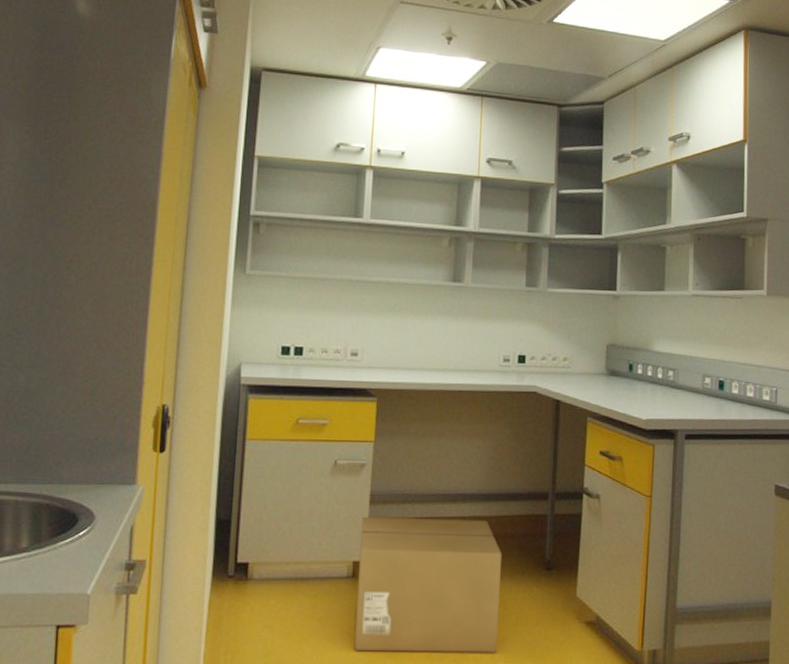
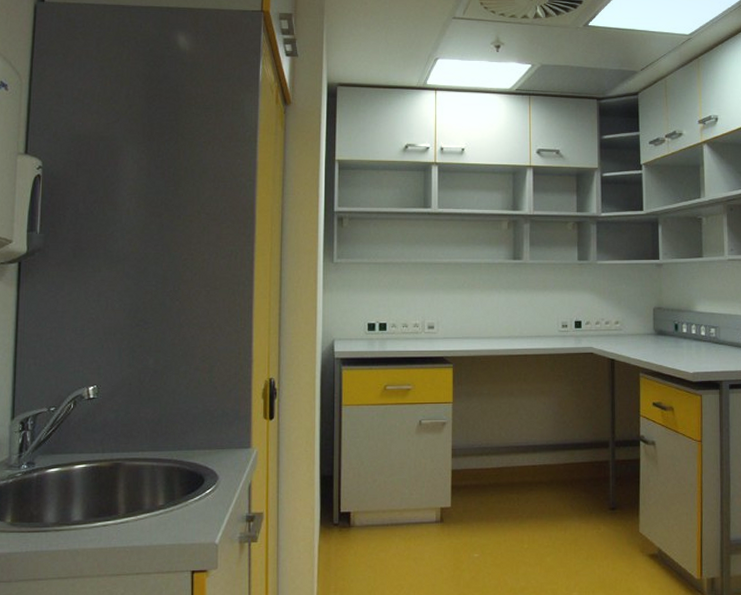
box: present [354,516,503,653] -> none [445,468,571,587]

